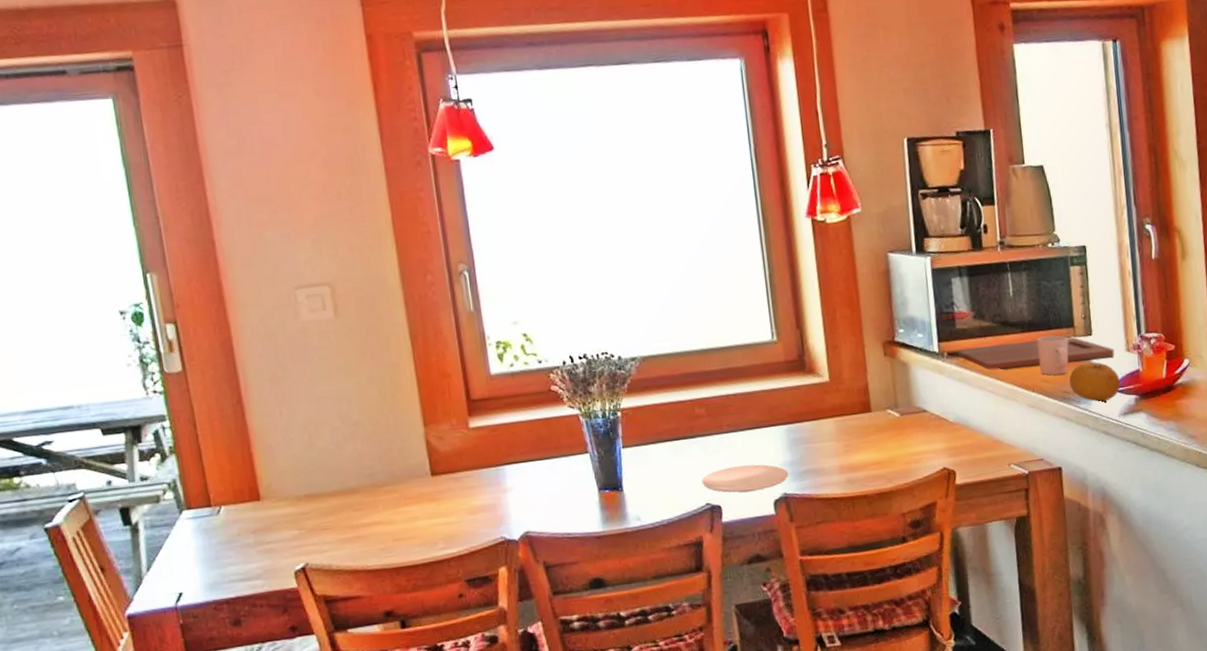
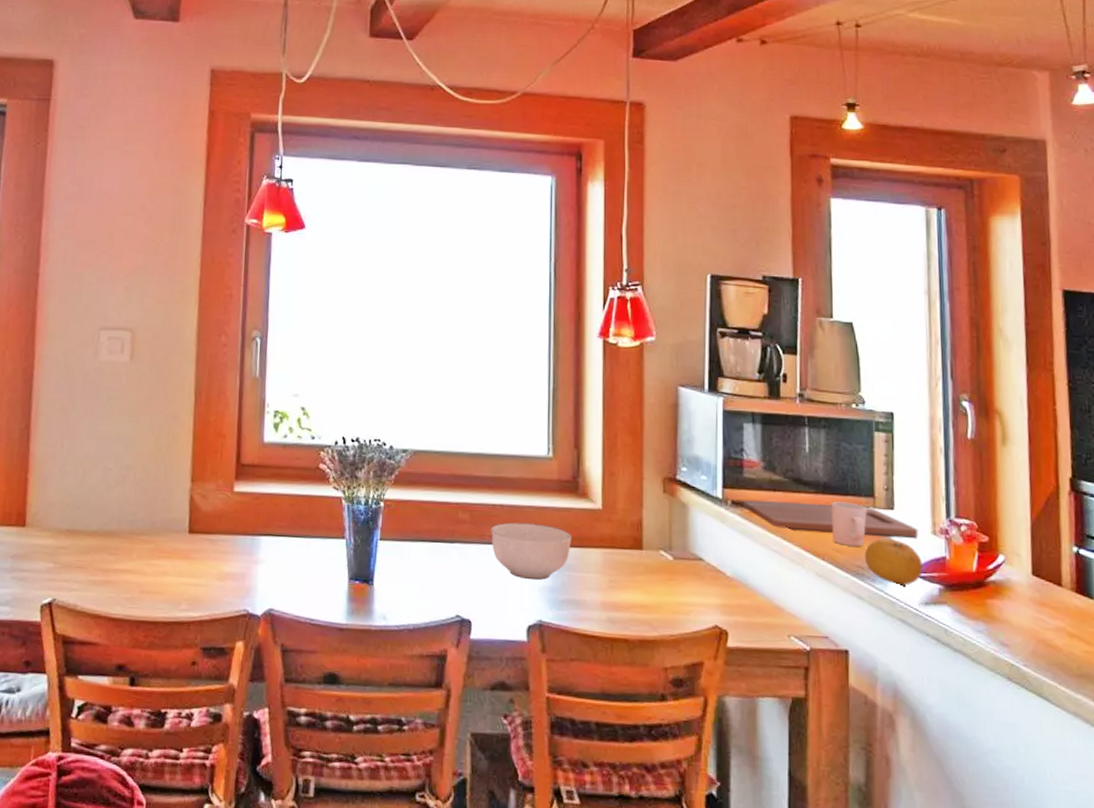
plate: present [702,464,789,493] -> none [455,581,547,612]
bowl: none [728,405,806,459] -> present [491,522,573,580]

